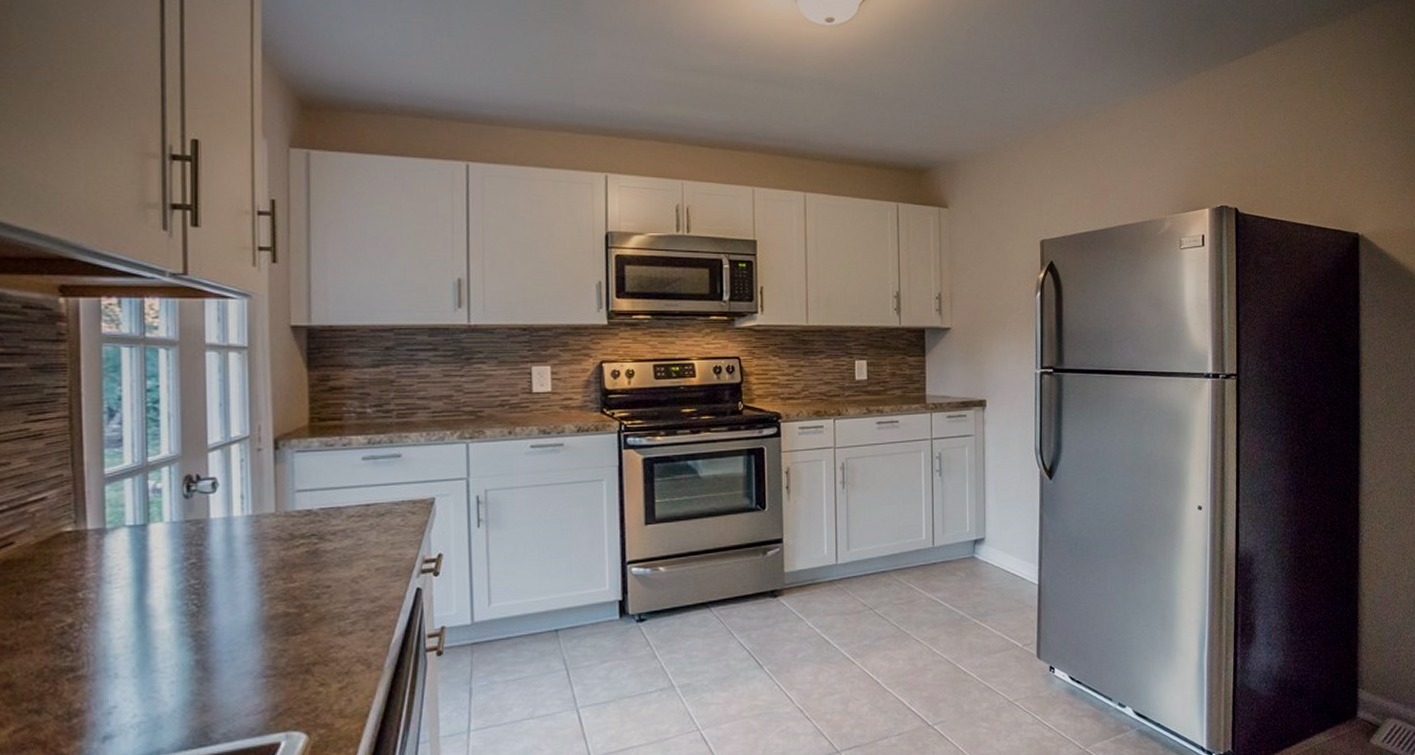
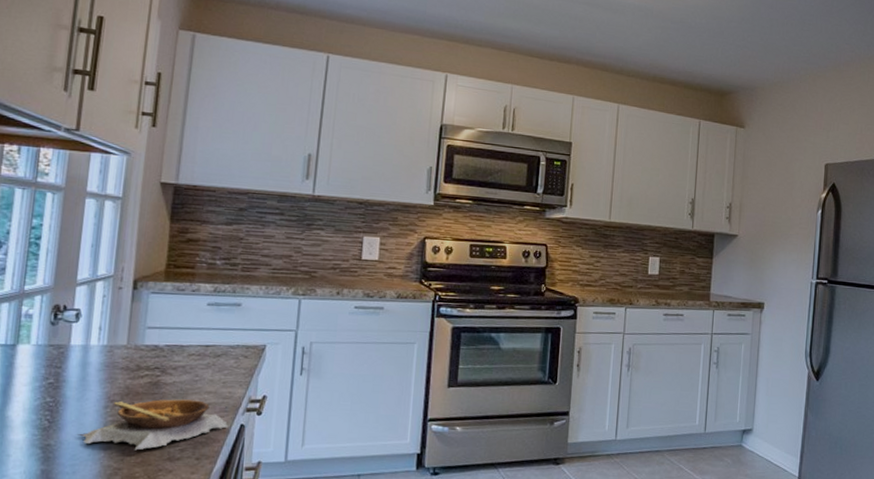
soup bowl: none [230,566,403,628] -> present [76,399,229,451]

